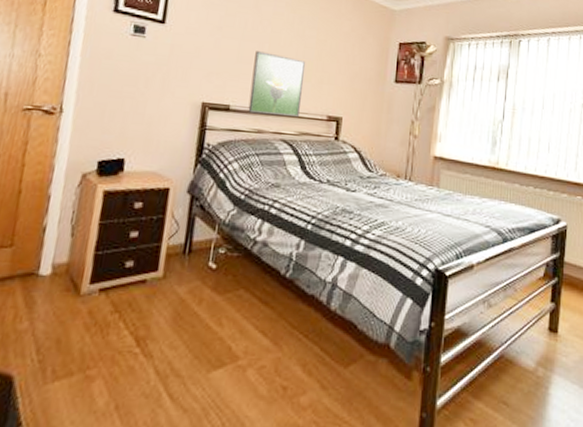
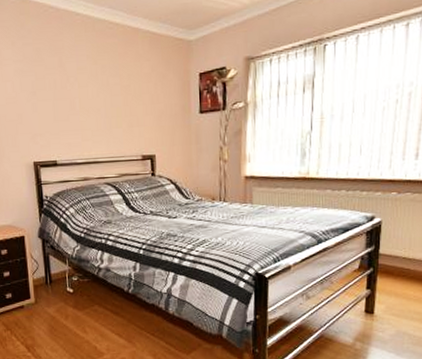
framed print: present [248,51,306,118] -> none [69,107,117,165]

